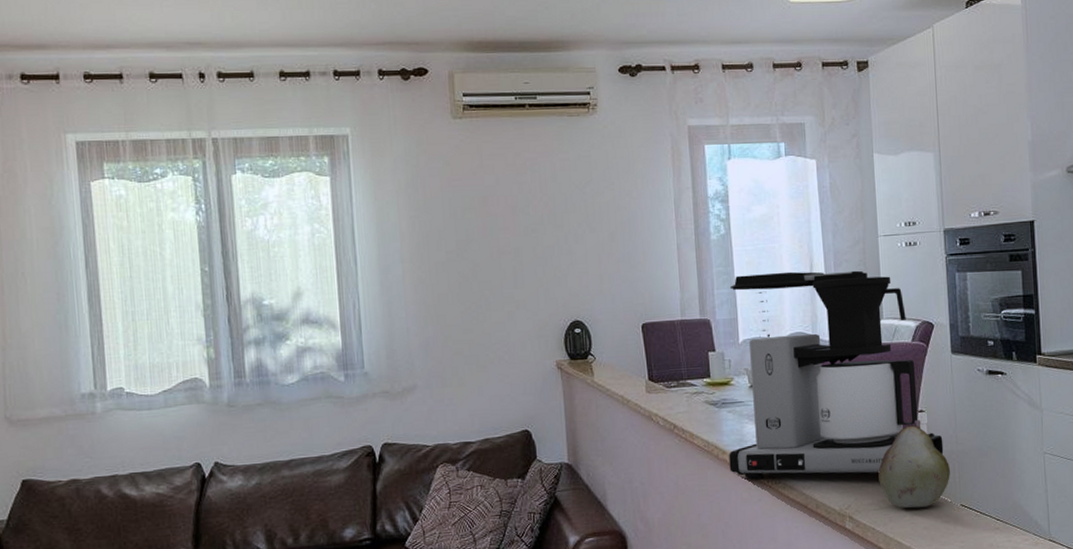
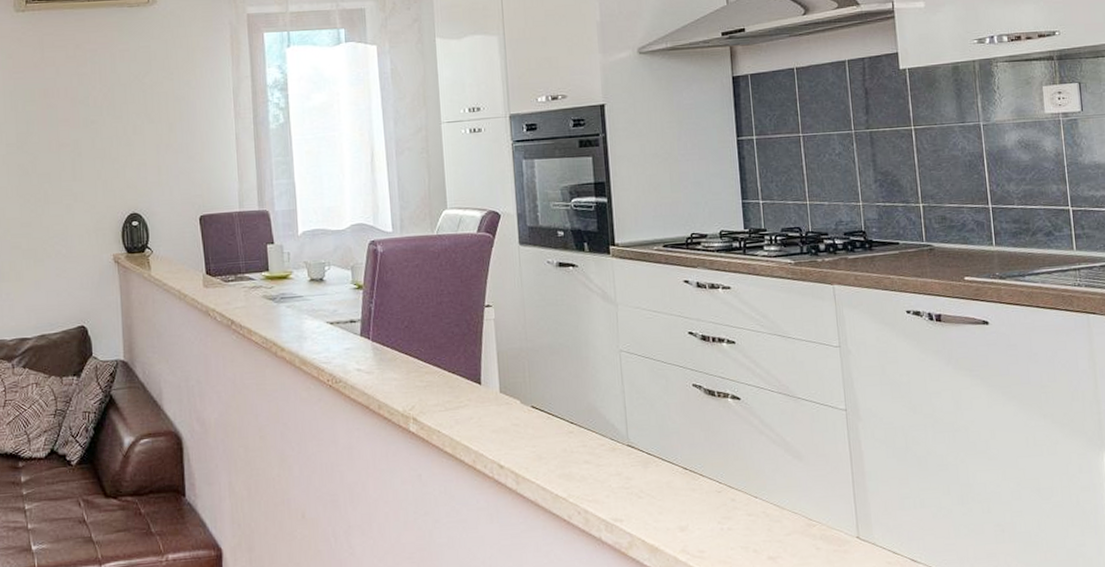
coffee maker: present [728,270,944,480] -> none [287,158,513,379]
fruit: present [878,420,950,509] -> none [443,315,520,410]

